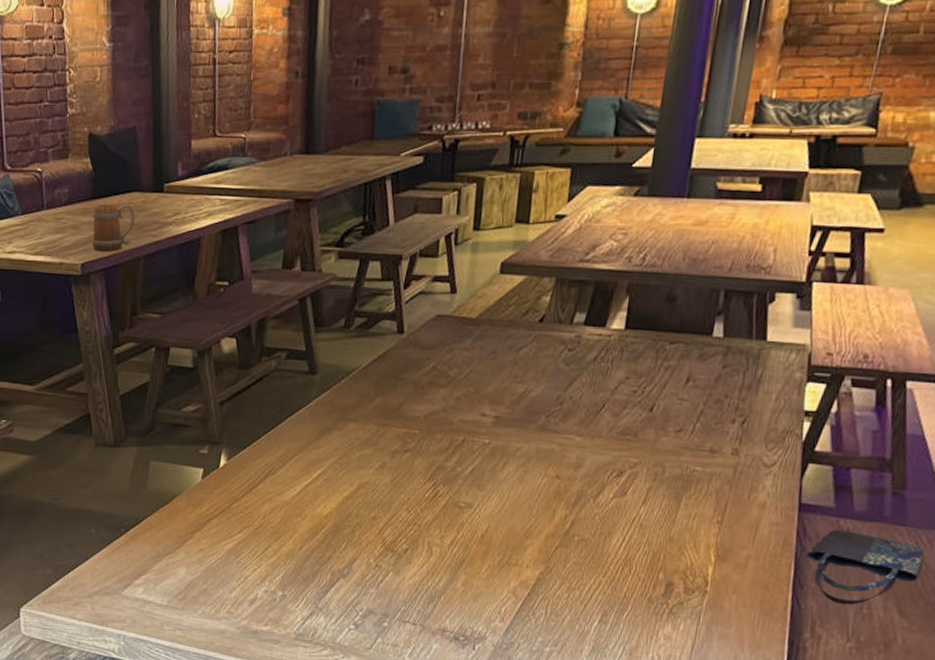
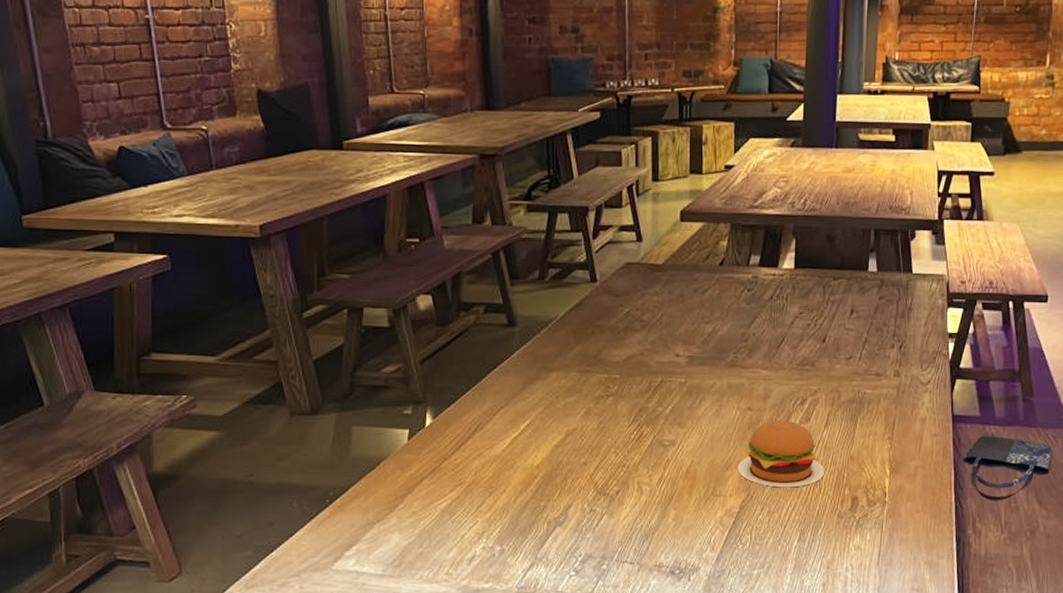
beer mug: present [92,204,136,252] -> none [269,162,315,212]
burger: none [537,491,638,565] -> present [737,420,825,488]

